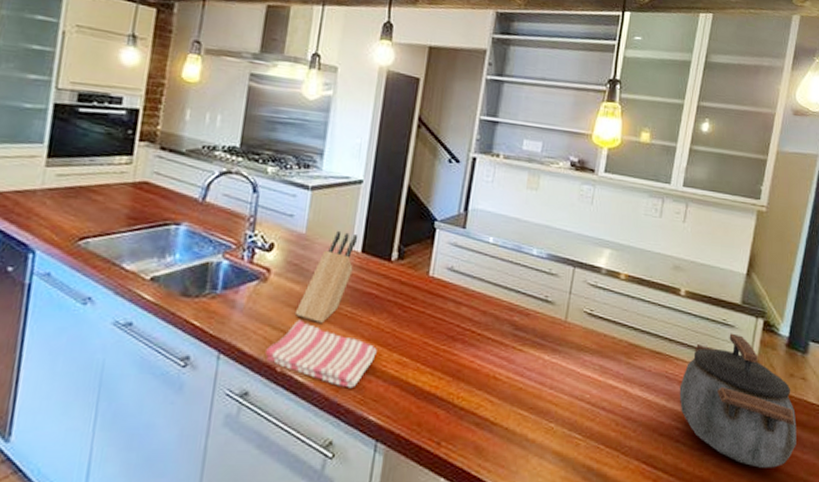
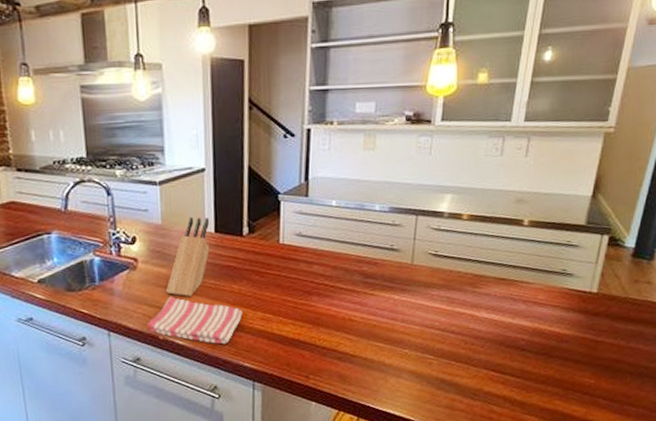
kettle: present [679,333,797,468] -> none [524,252,640,362]

